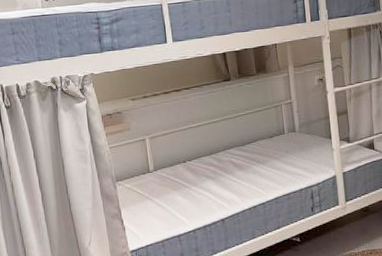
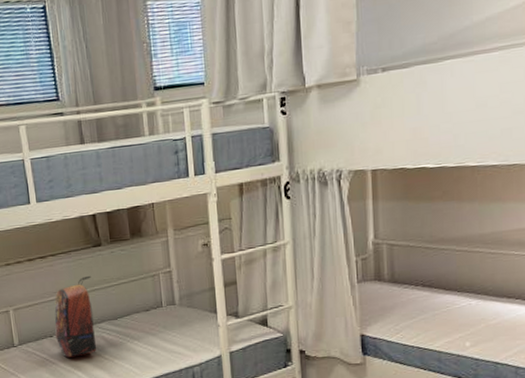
backpack: none [187,106,226,181] -> present [54,275,96,358]

